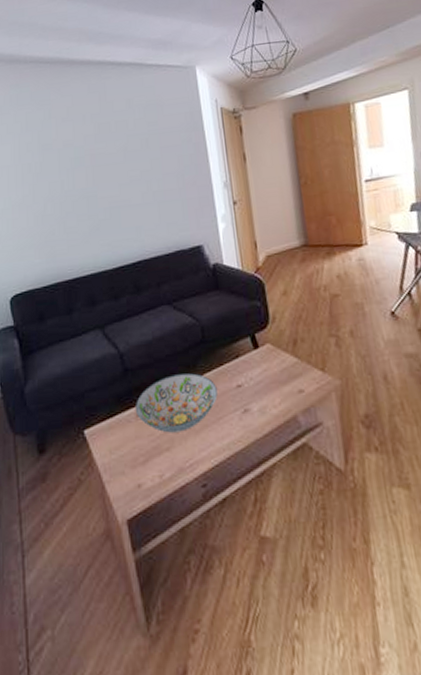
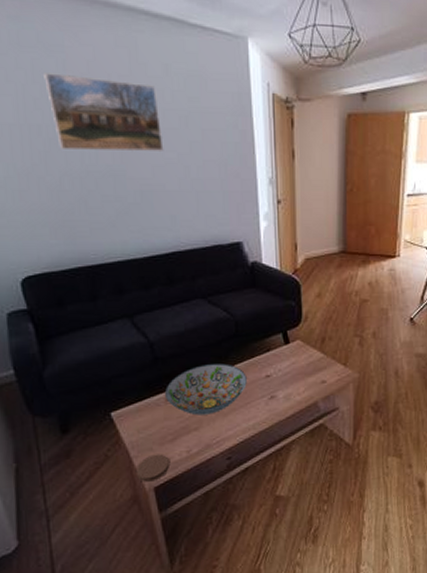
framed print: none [35,118,129,180] -> present [44,73,164,152]
coaster: none [108,478,142,513] -> present [135,454,169,482]

